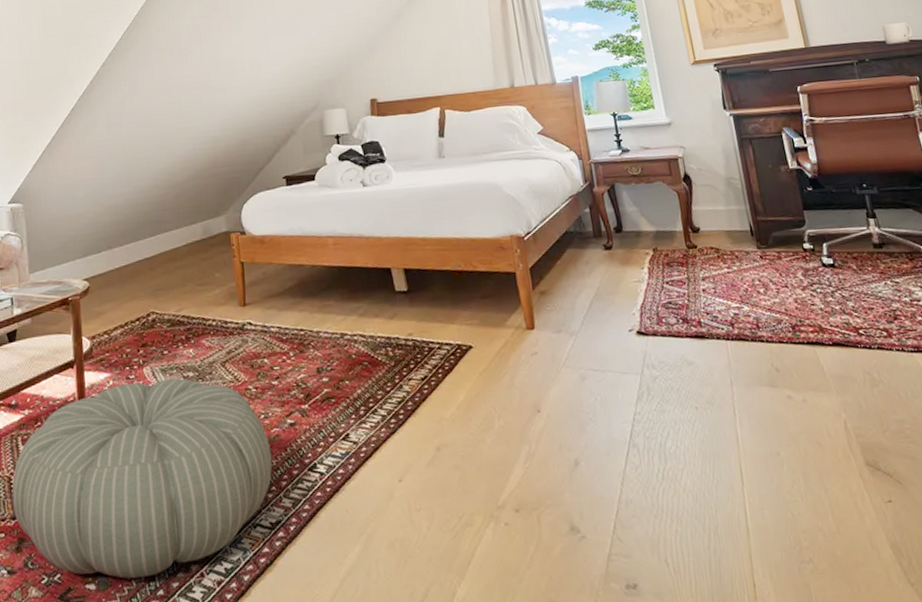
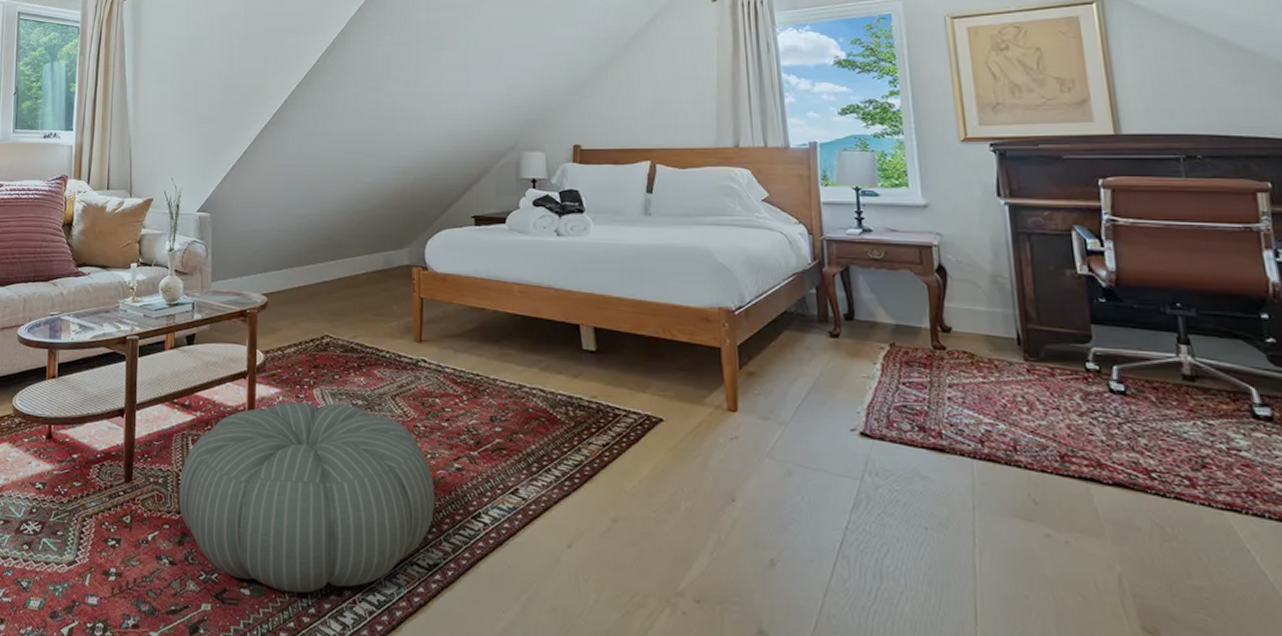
mug: present [881,22,913,45] -> none [1223,116,1269,140]

